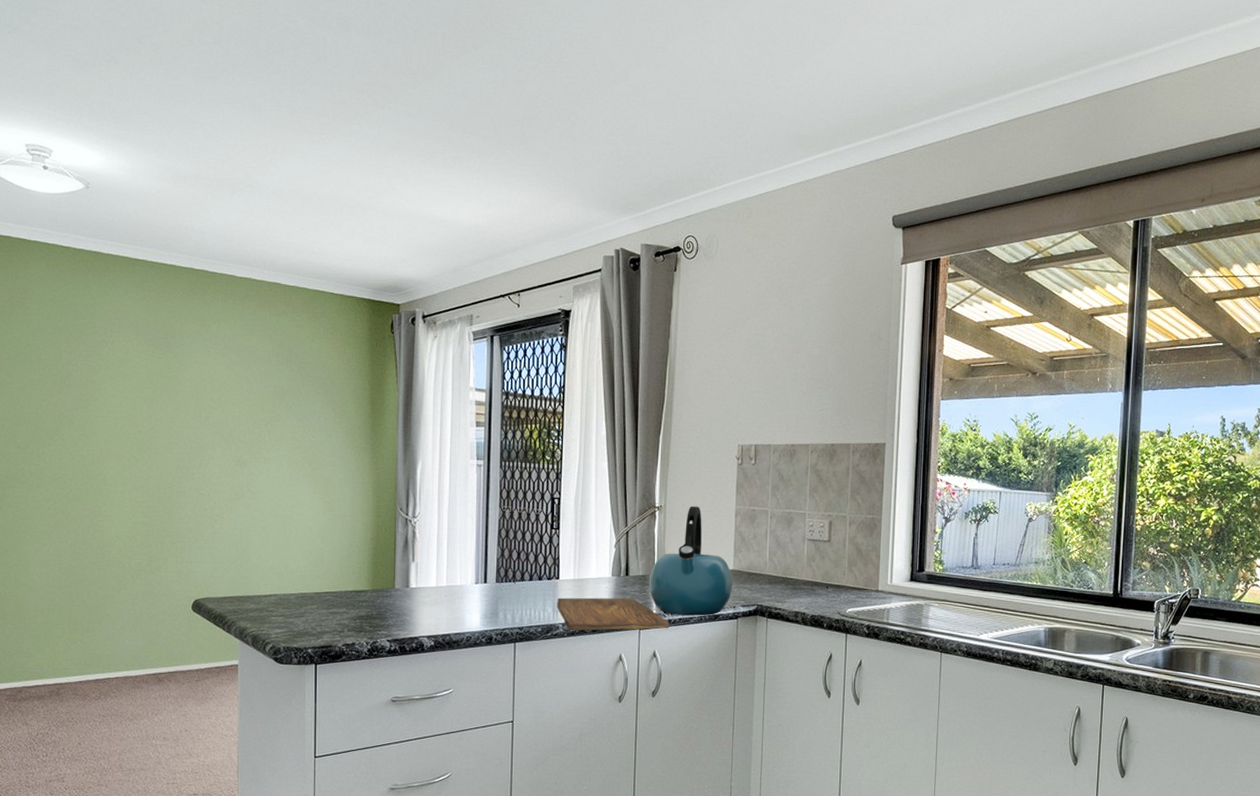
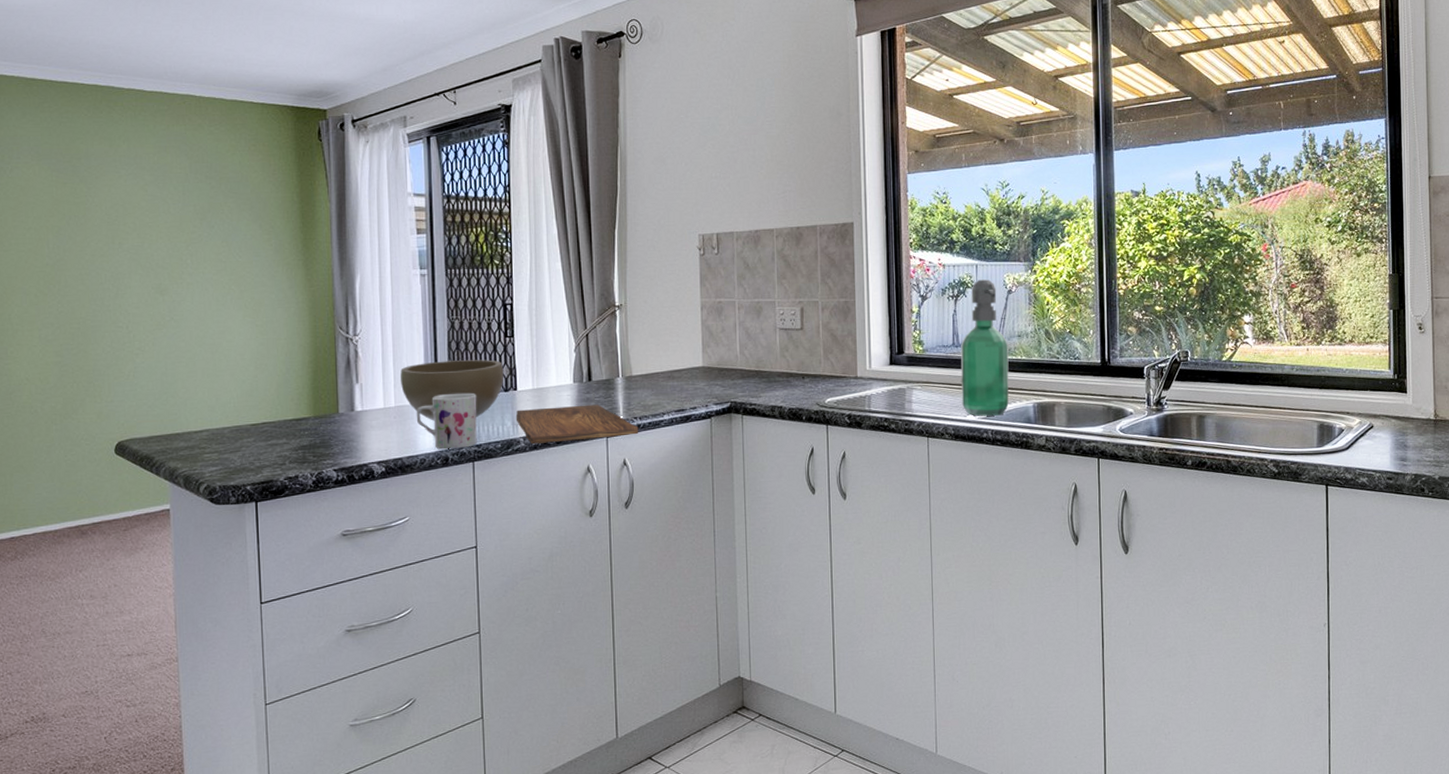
bowl: none [453,547,548,602] -> present [401,359,504,421]
mug: none [465,577,522,630] -> present [416,392,477,450]
kettle: present [649,506,732,616] -> none [613,302,703,419]
soap dispenser: none [976,506,1025,637] -> present [960,279,1009,416]

